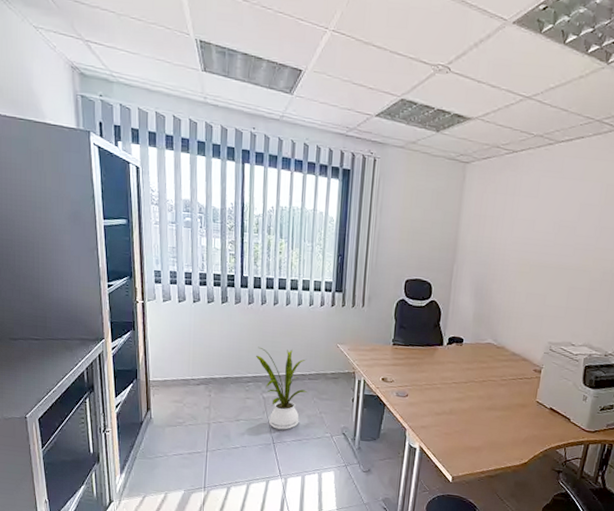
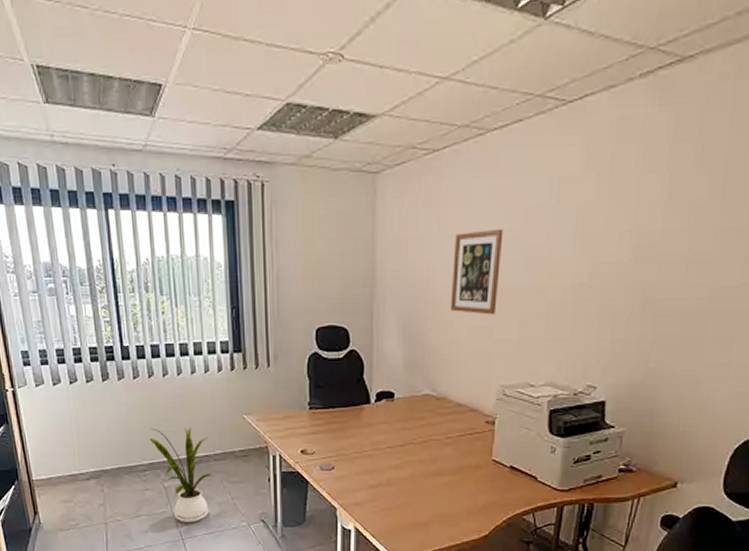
wall art: none [514,218,562,286] -> present [450,228,504,315]

